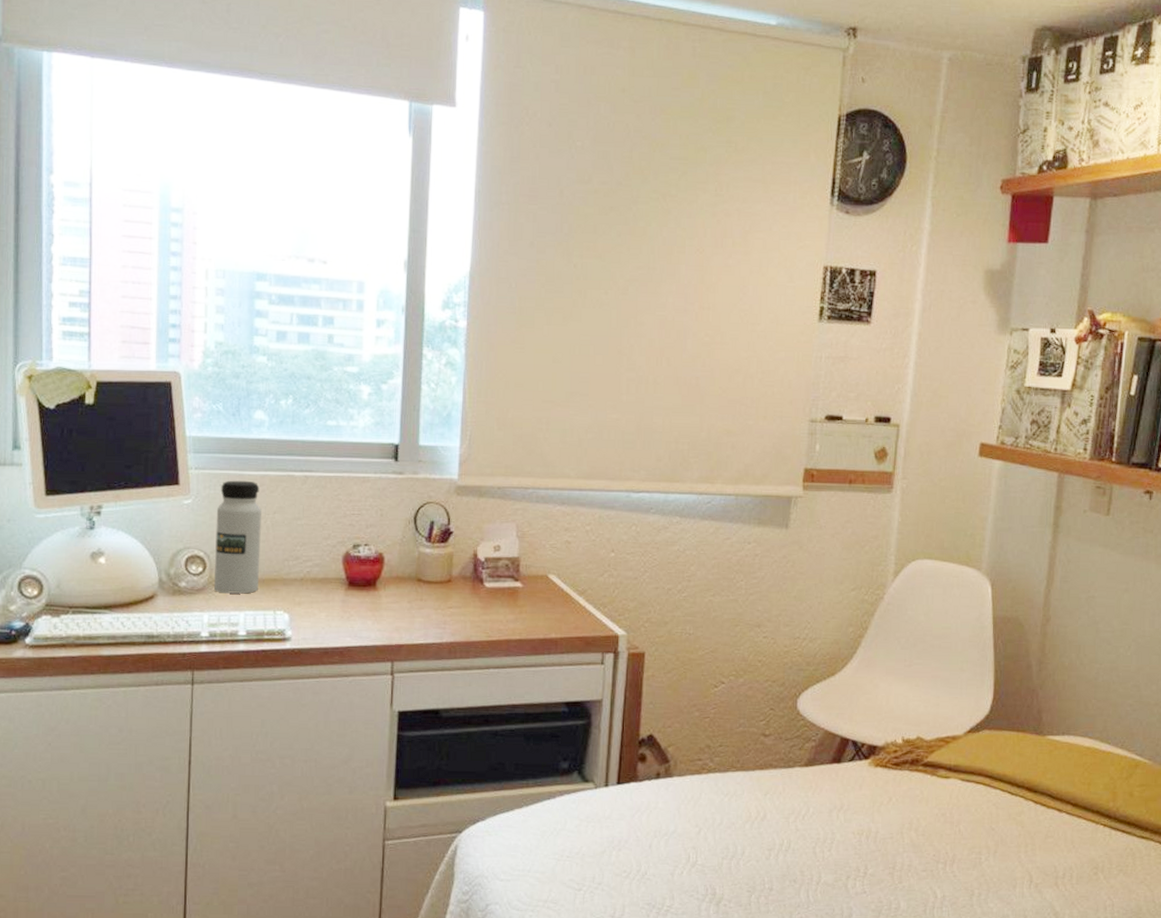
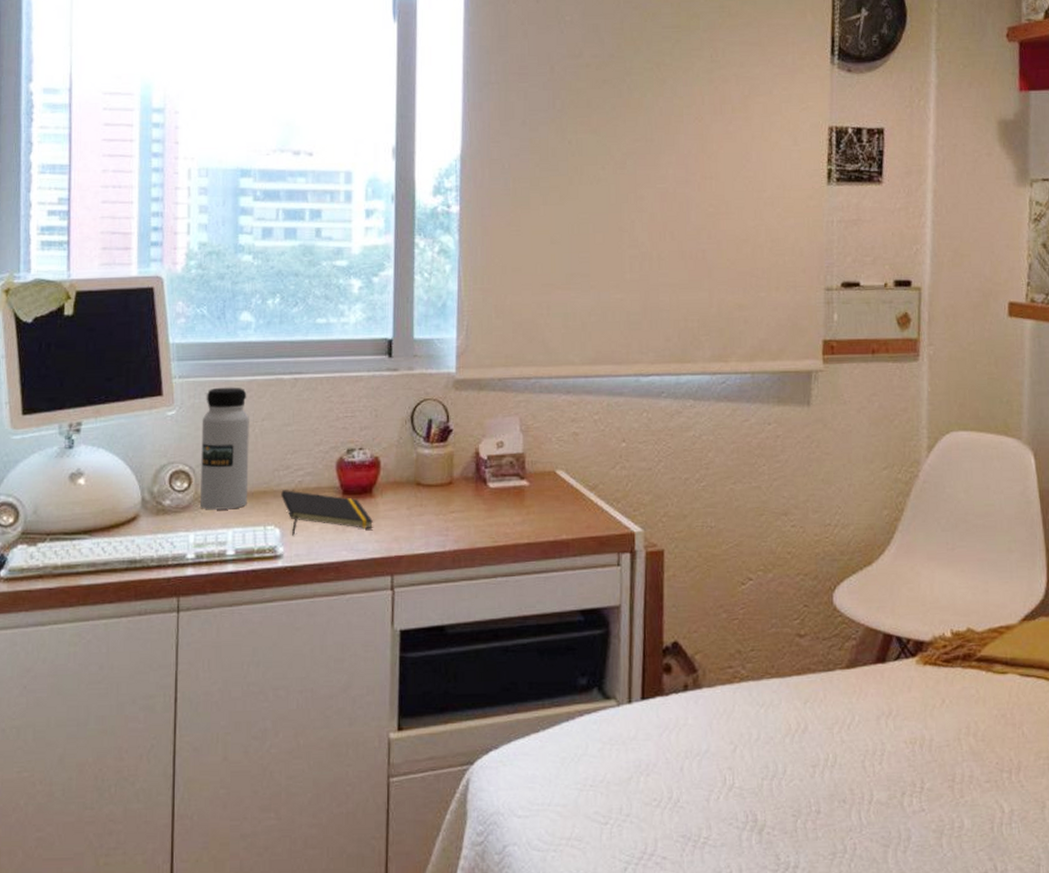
notepad: none [290,579,377,621] -> present [281,490,374,536]

